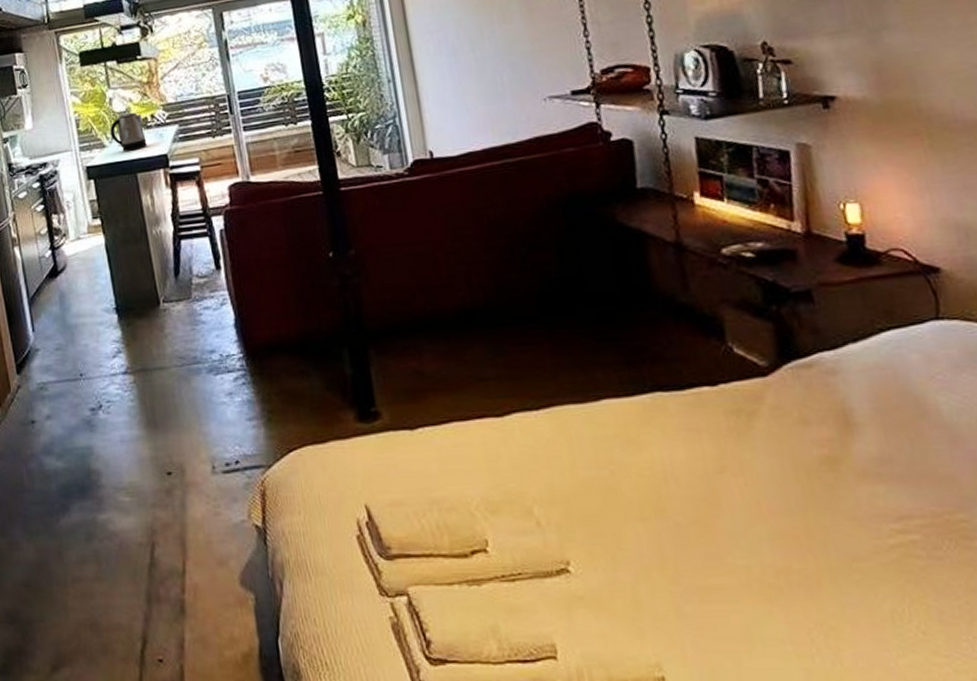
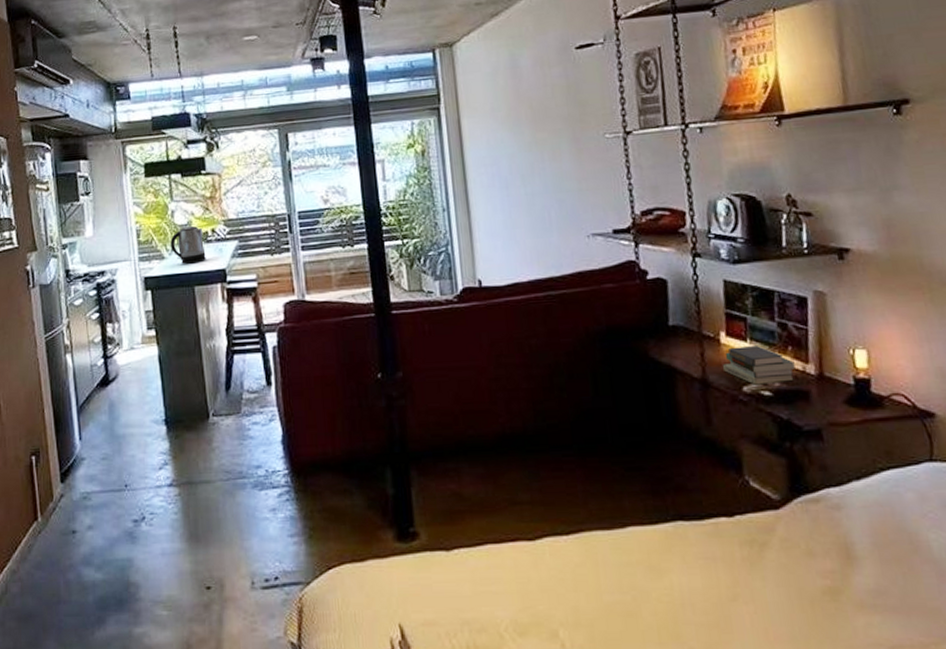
books: none [697,204,780,247] -> present [722,344,796,385]

